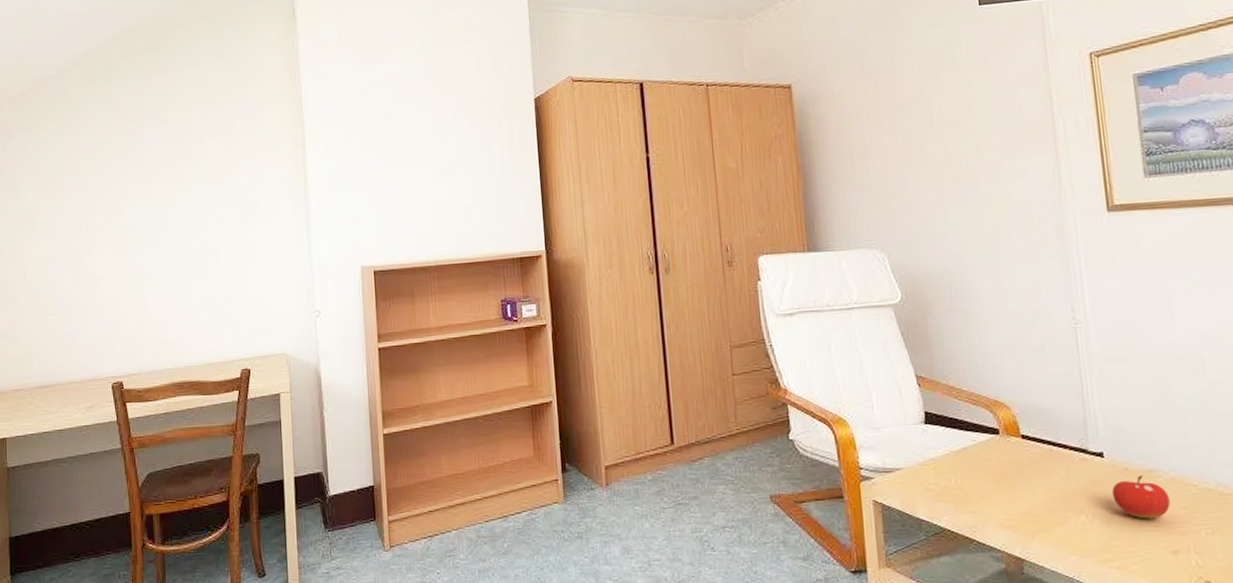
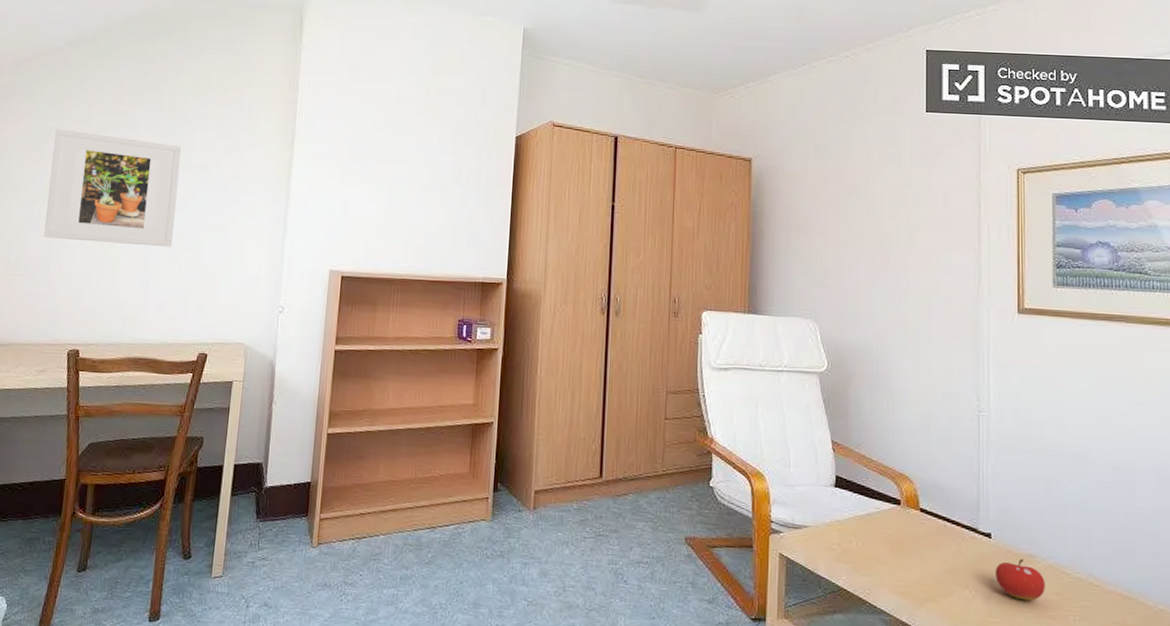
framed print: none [64,159,198,273] -> present [44,129,181,247]

